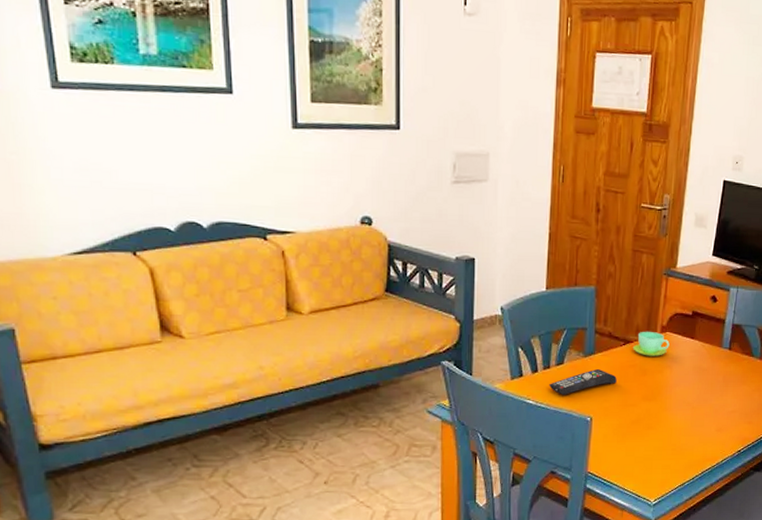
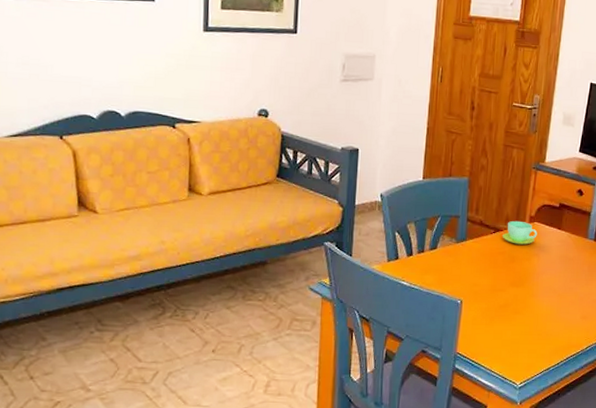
remote control: present [549,369,617,395] -> none [423,255,487,278]

